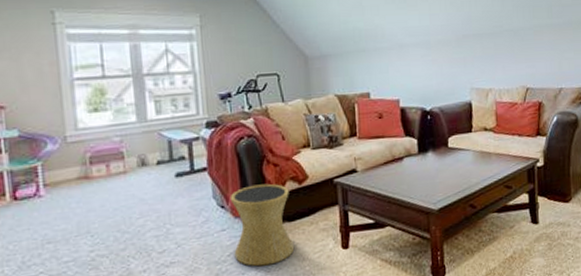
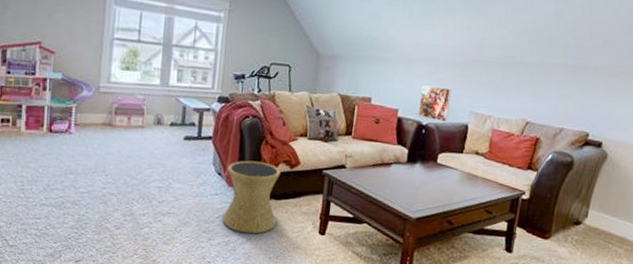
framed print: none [418,68,450,105] -> present [418,85,452,123]

